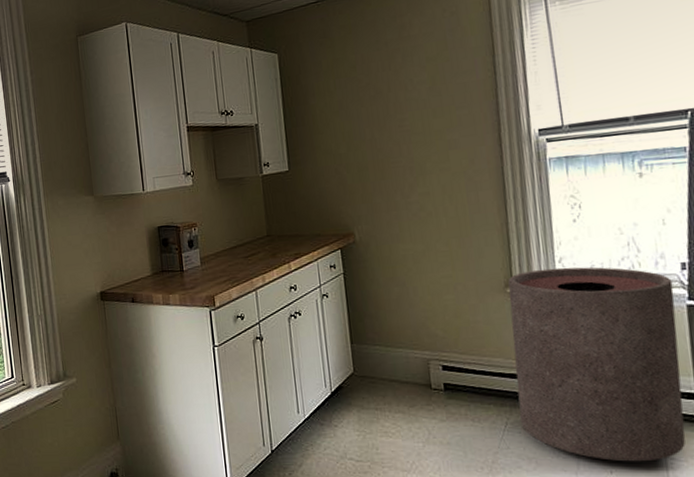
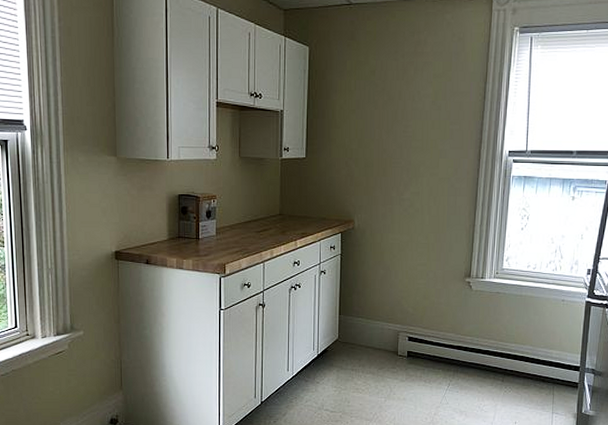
trash can: present [508,267,686,462] -> none [459,265,580,415]

